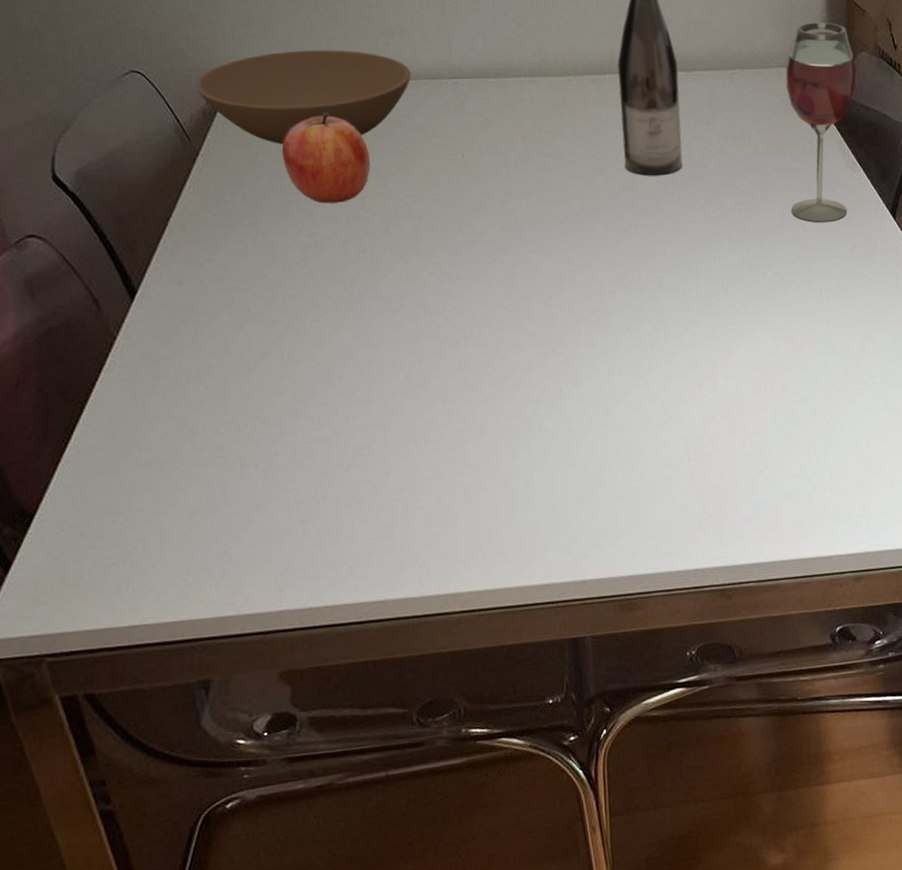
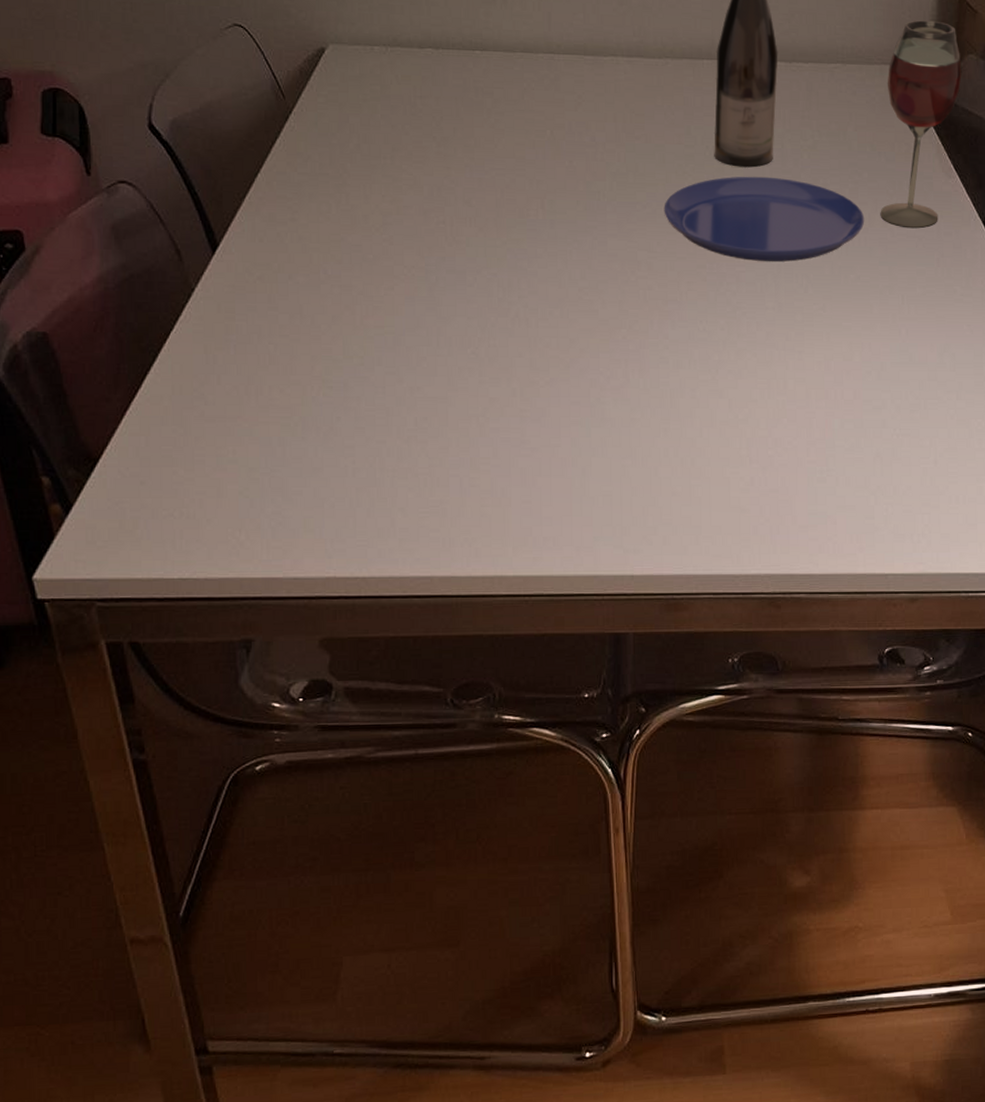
bowl: present [195,50,411,144] -> none [295,14,508,108]
apple: present [281,113,371,203] -> none [373,79,460,171]
plate: none [580,183,777,266] -> present [664,176,865,262]

